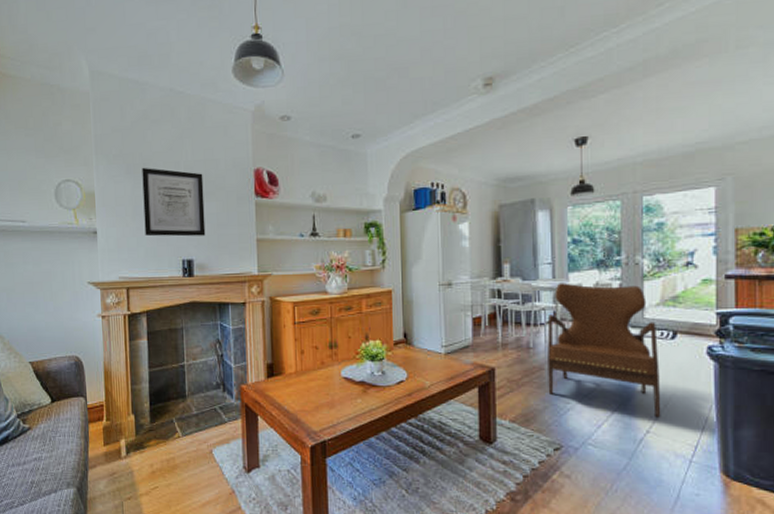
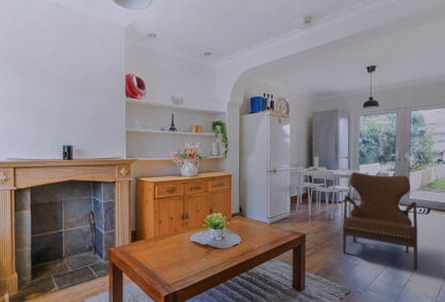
wall art: present [142,167,206,237] -> none [30,67,84,127]

